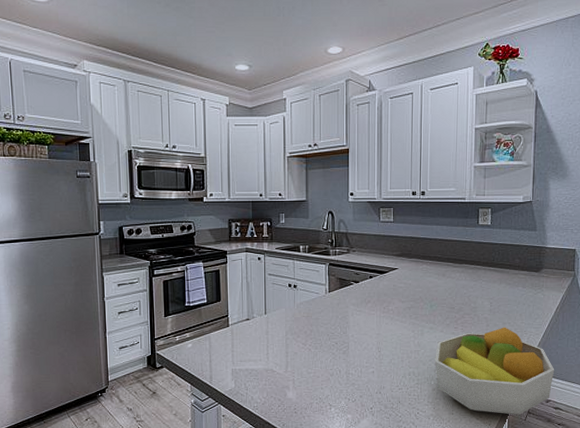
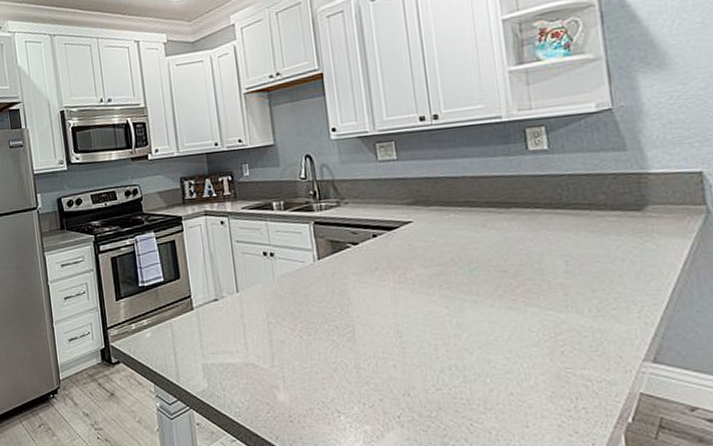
fruit bowl: present [435,327,555,415] -> none [486,295,698,430]

